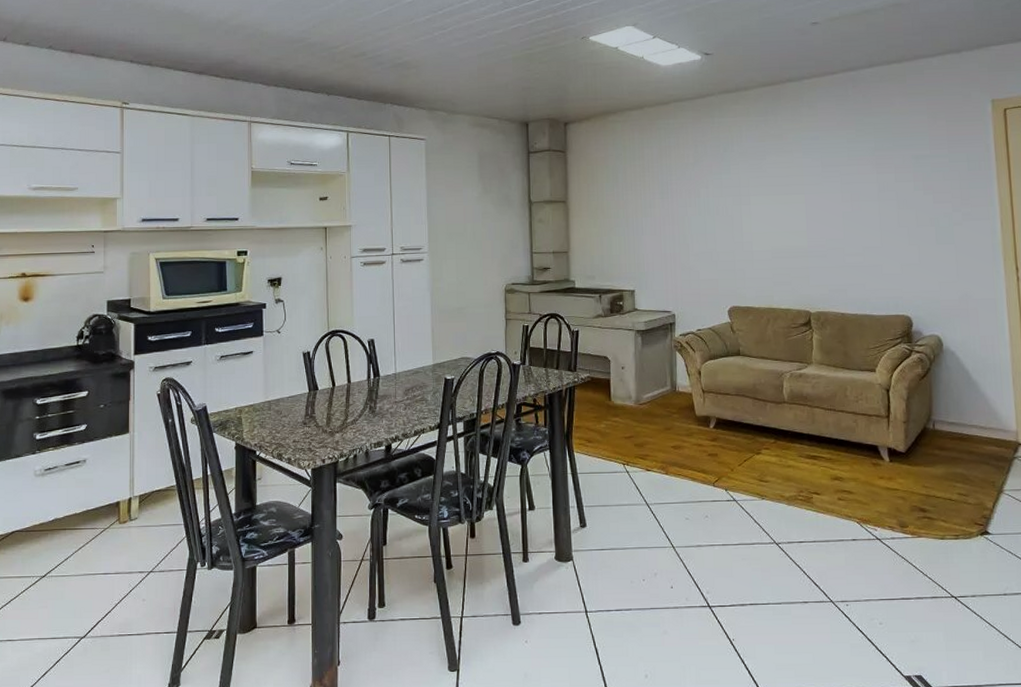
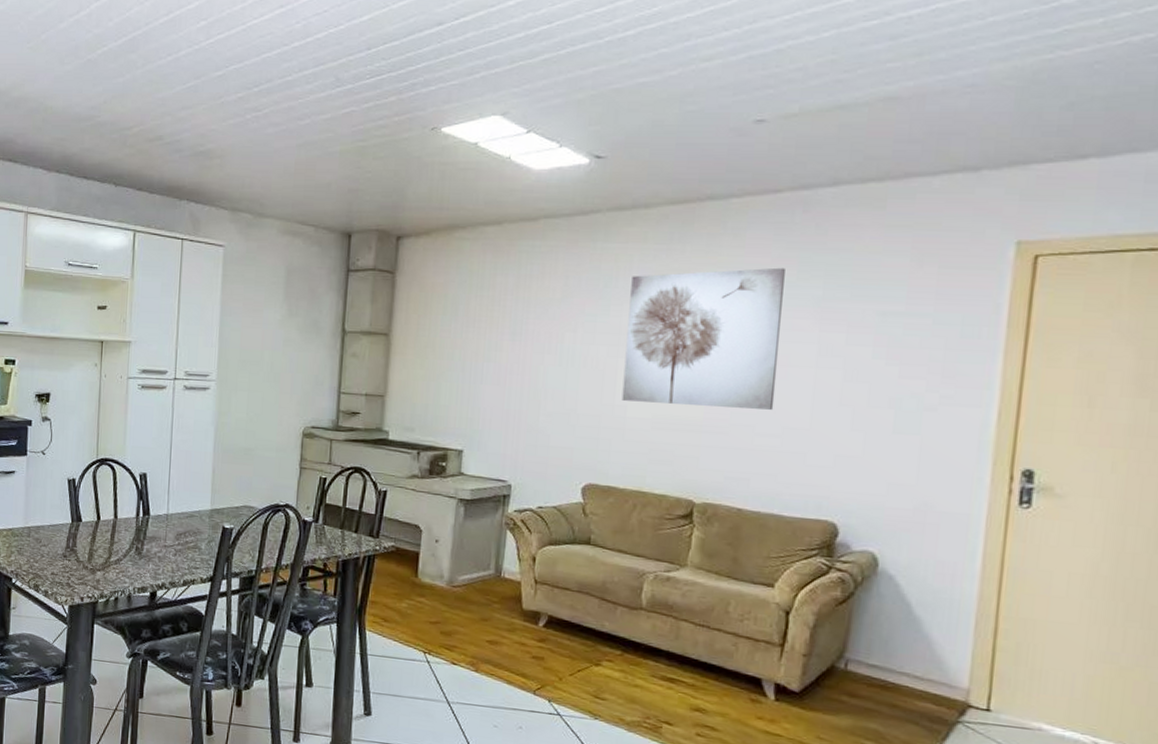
wall art: none [743,128,855,238] -> present [621,267,785,410]

